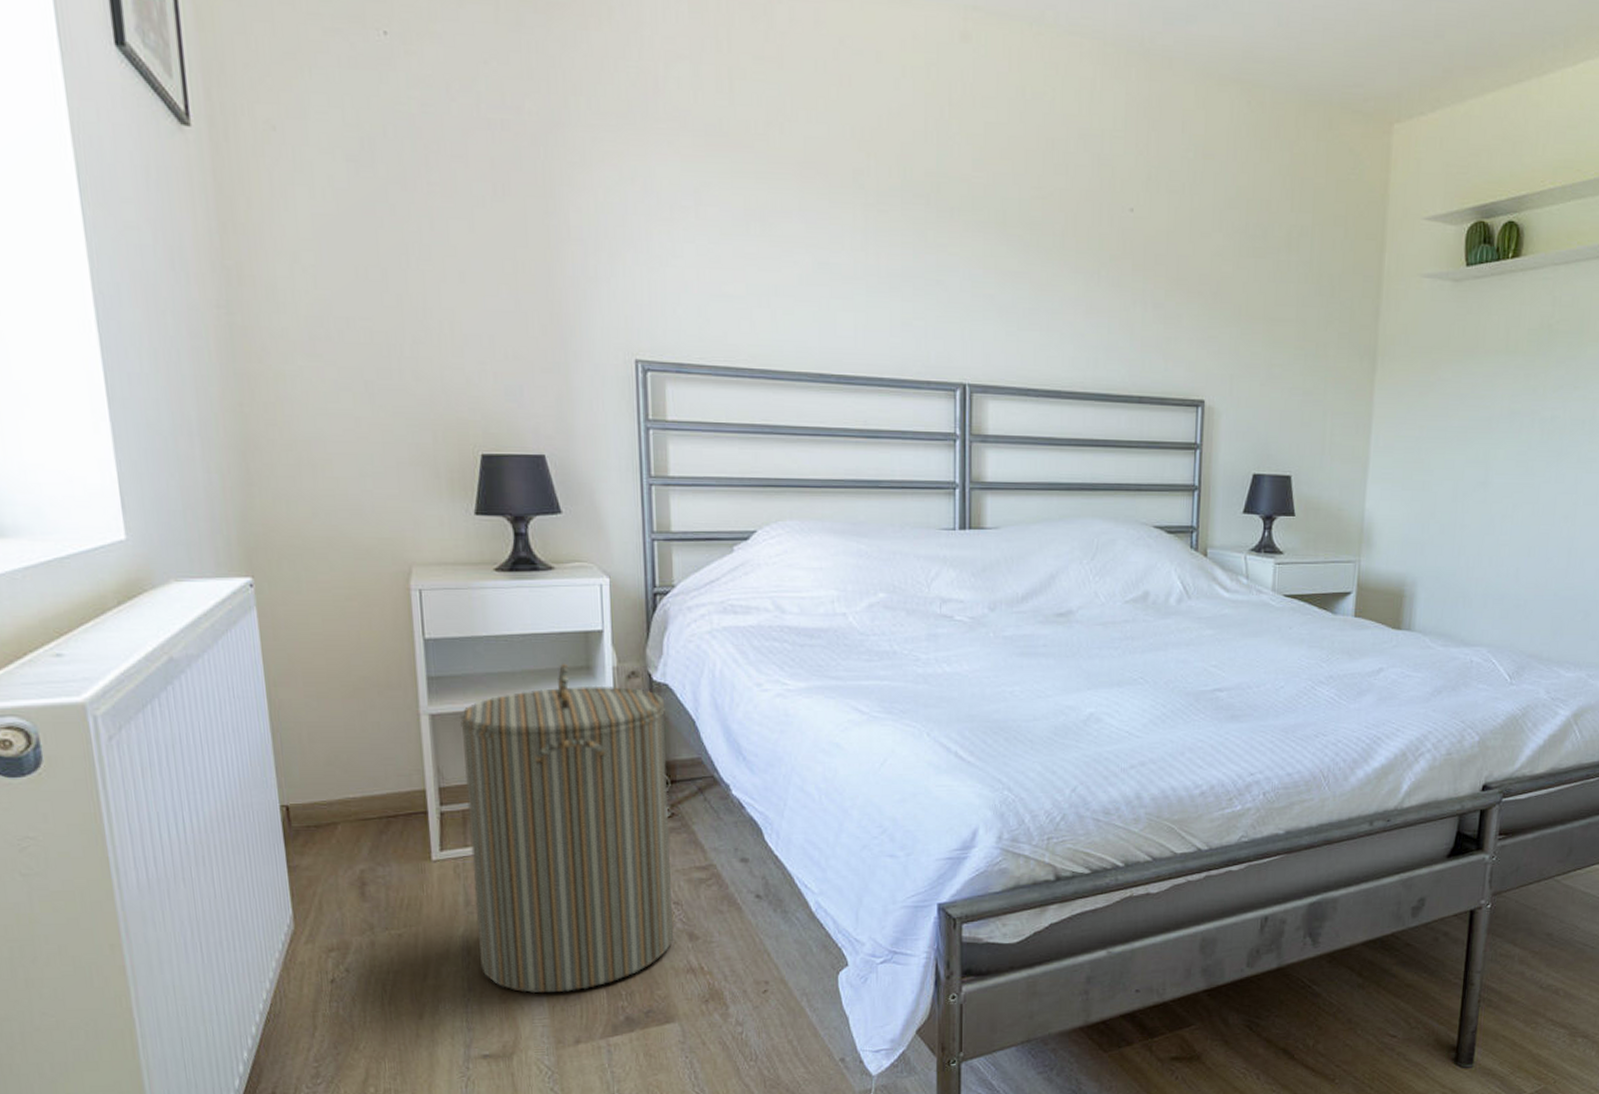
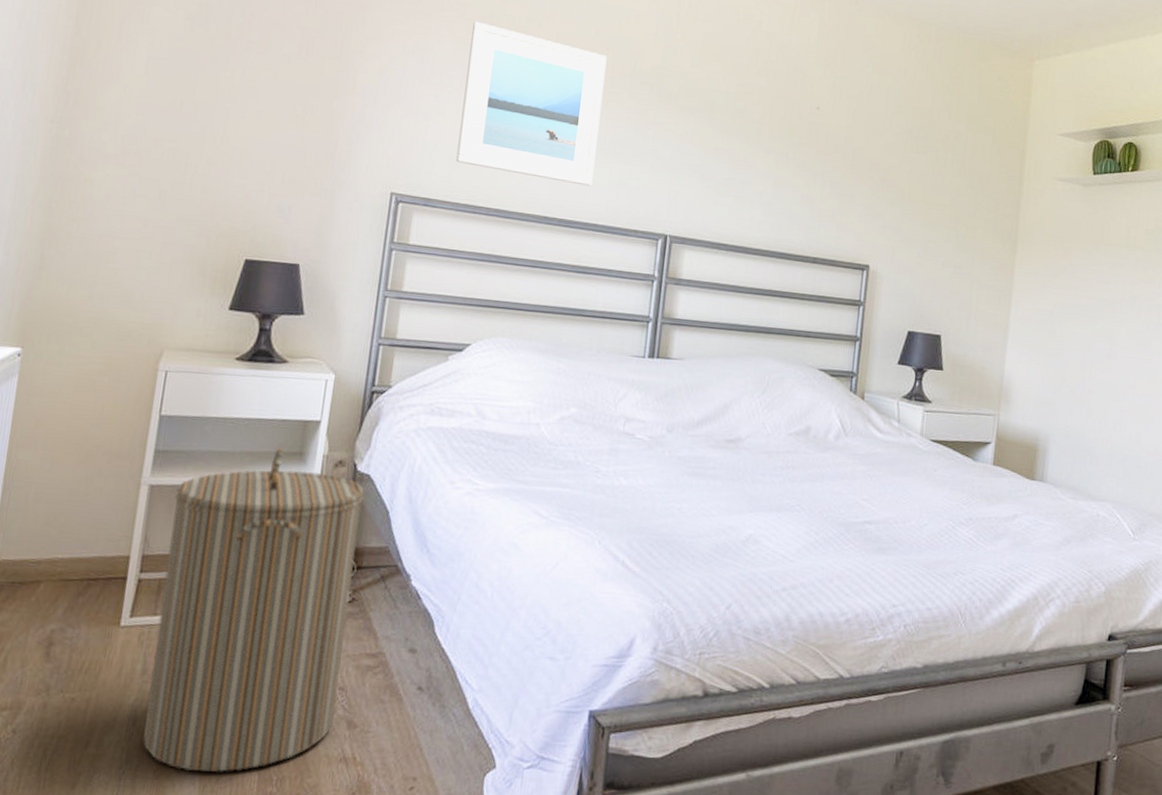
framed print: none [698,131,870,332] -> present [456,21,607,186]

